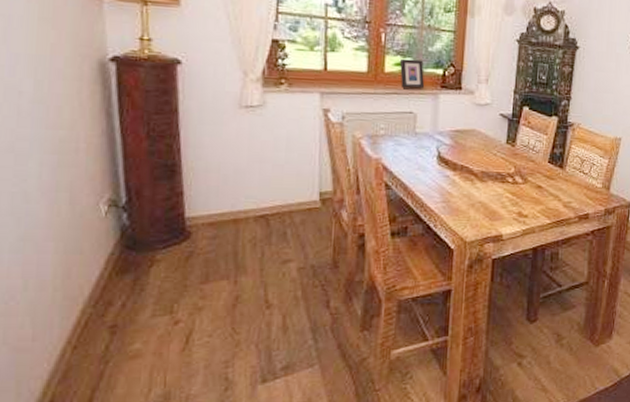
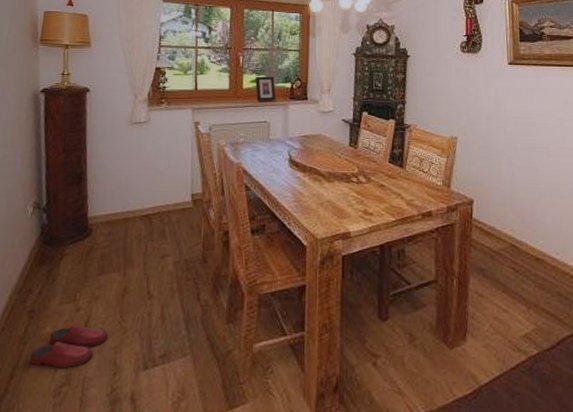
slippers: none [114,338,216,387] -> present [29,324,108,369]

